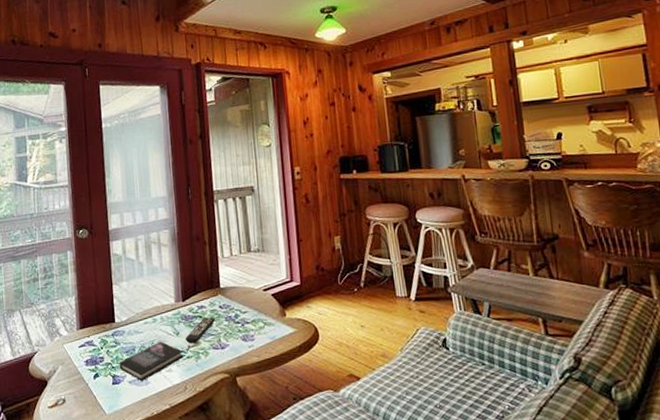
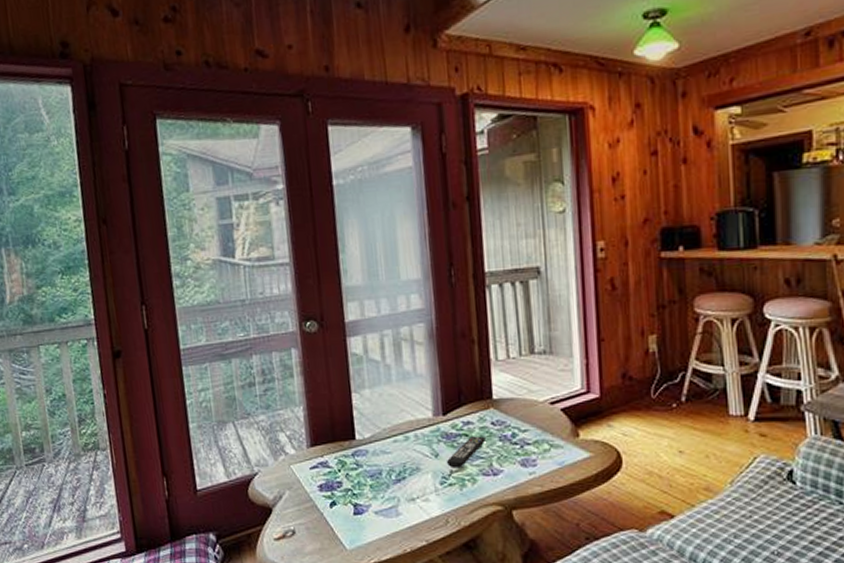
book: present [119,341,184,381] -> none [361,464,445,511]

